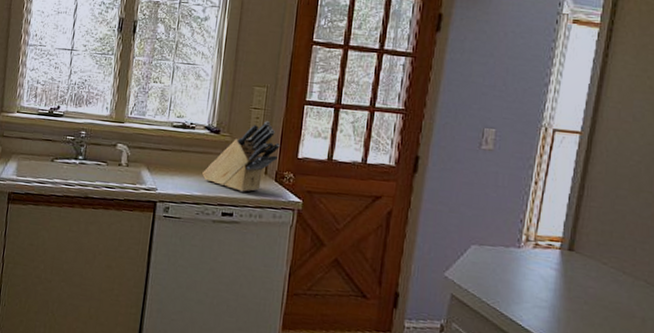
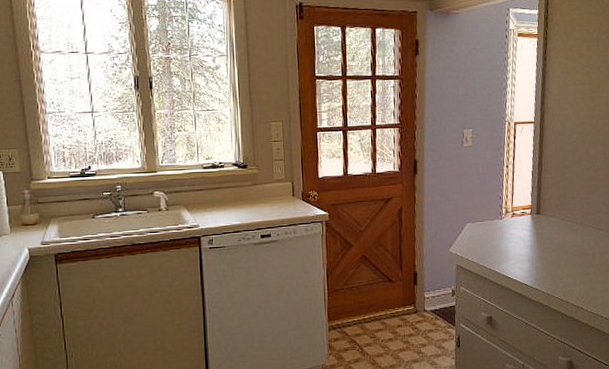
knife block: present [202,121,280,192] -> none [238,150,302,215]

